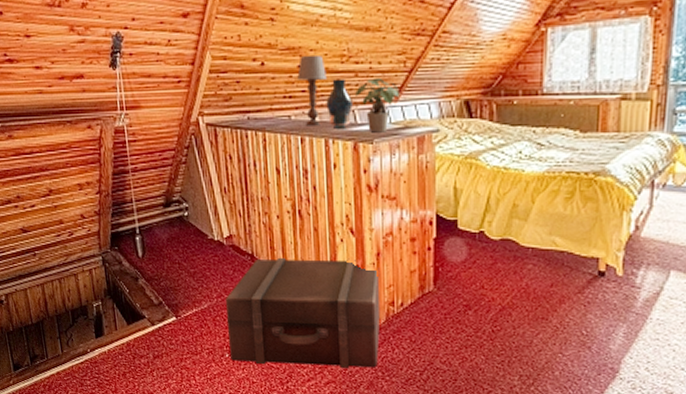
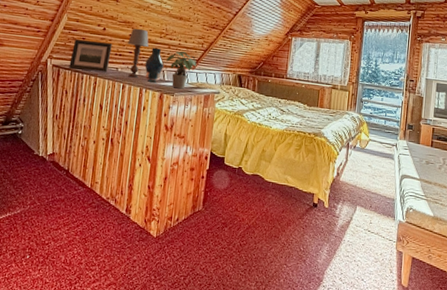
picture frame: none [226,83,278,127] -> present [69,39,112,72]
suitcase: present [226,257,381,368] -> none [30,174,165,272]

